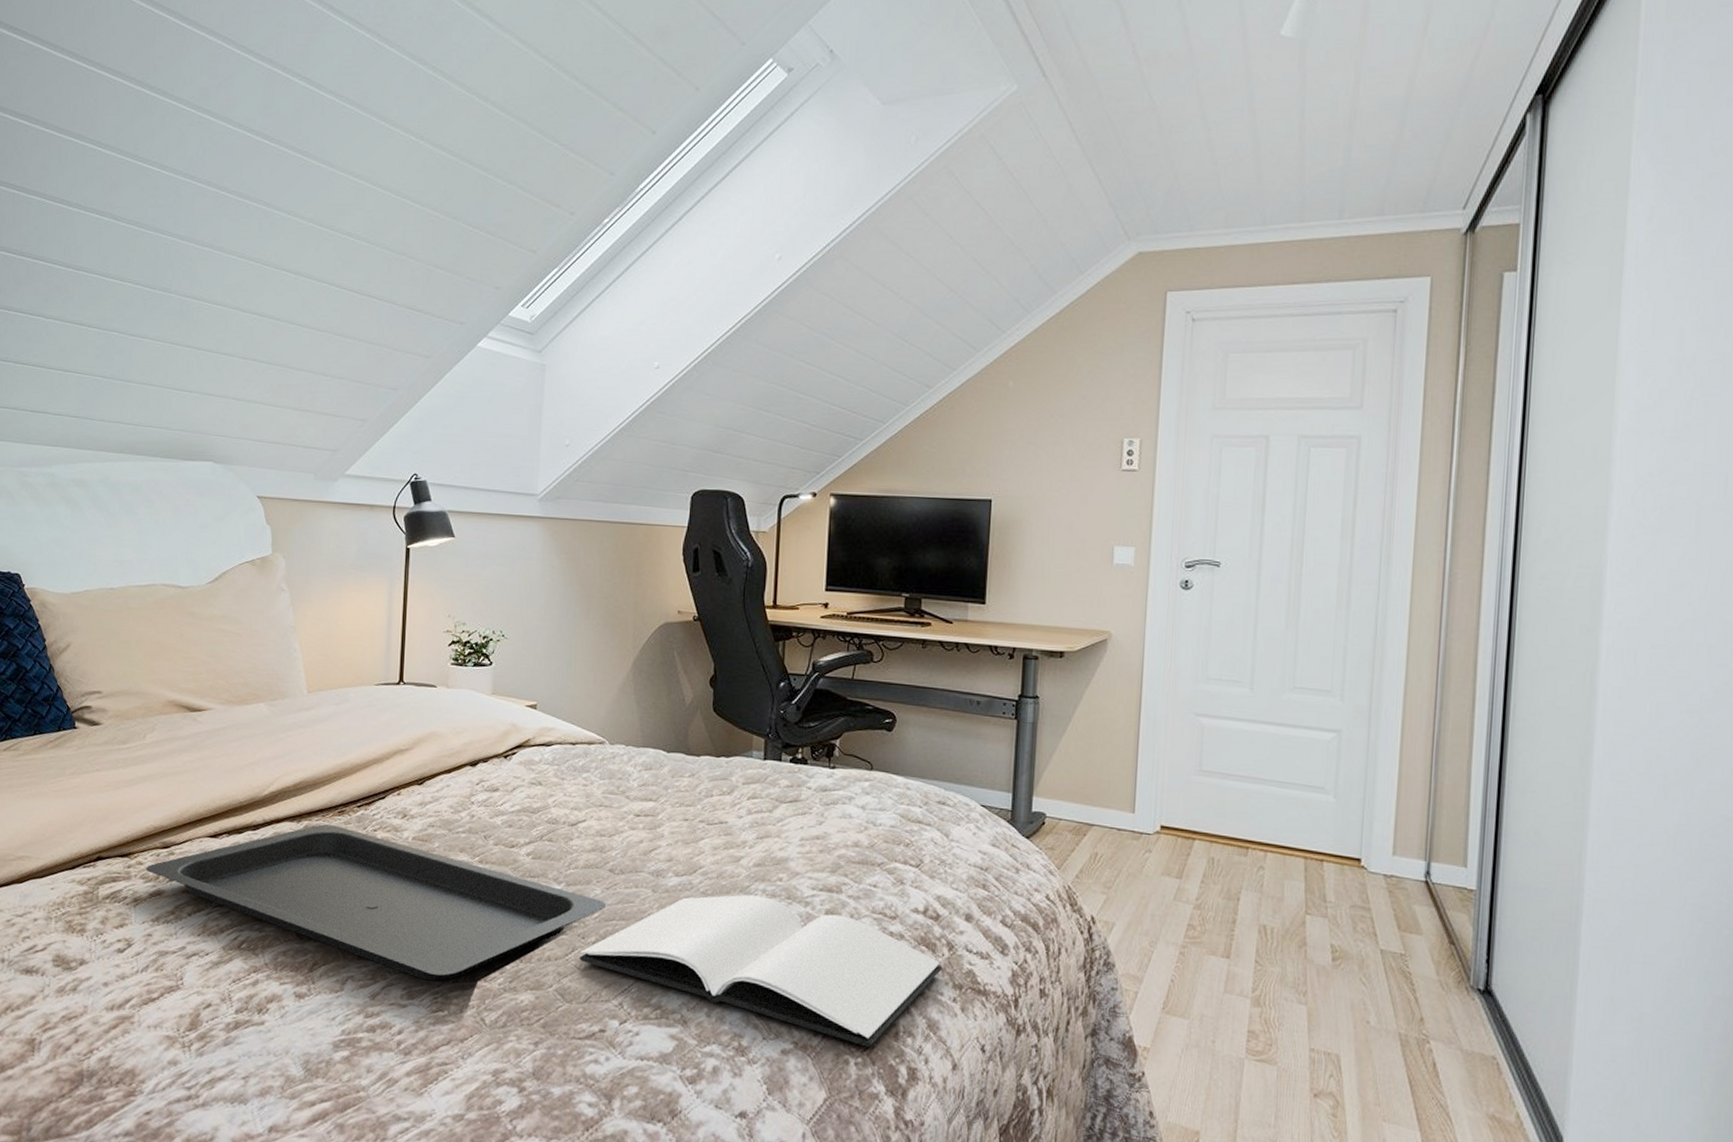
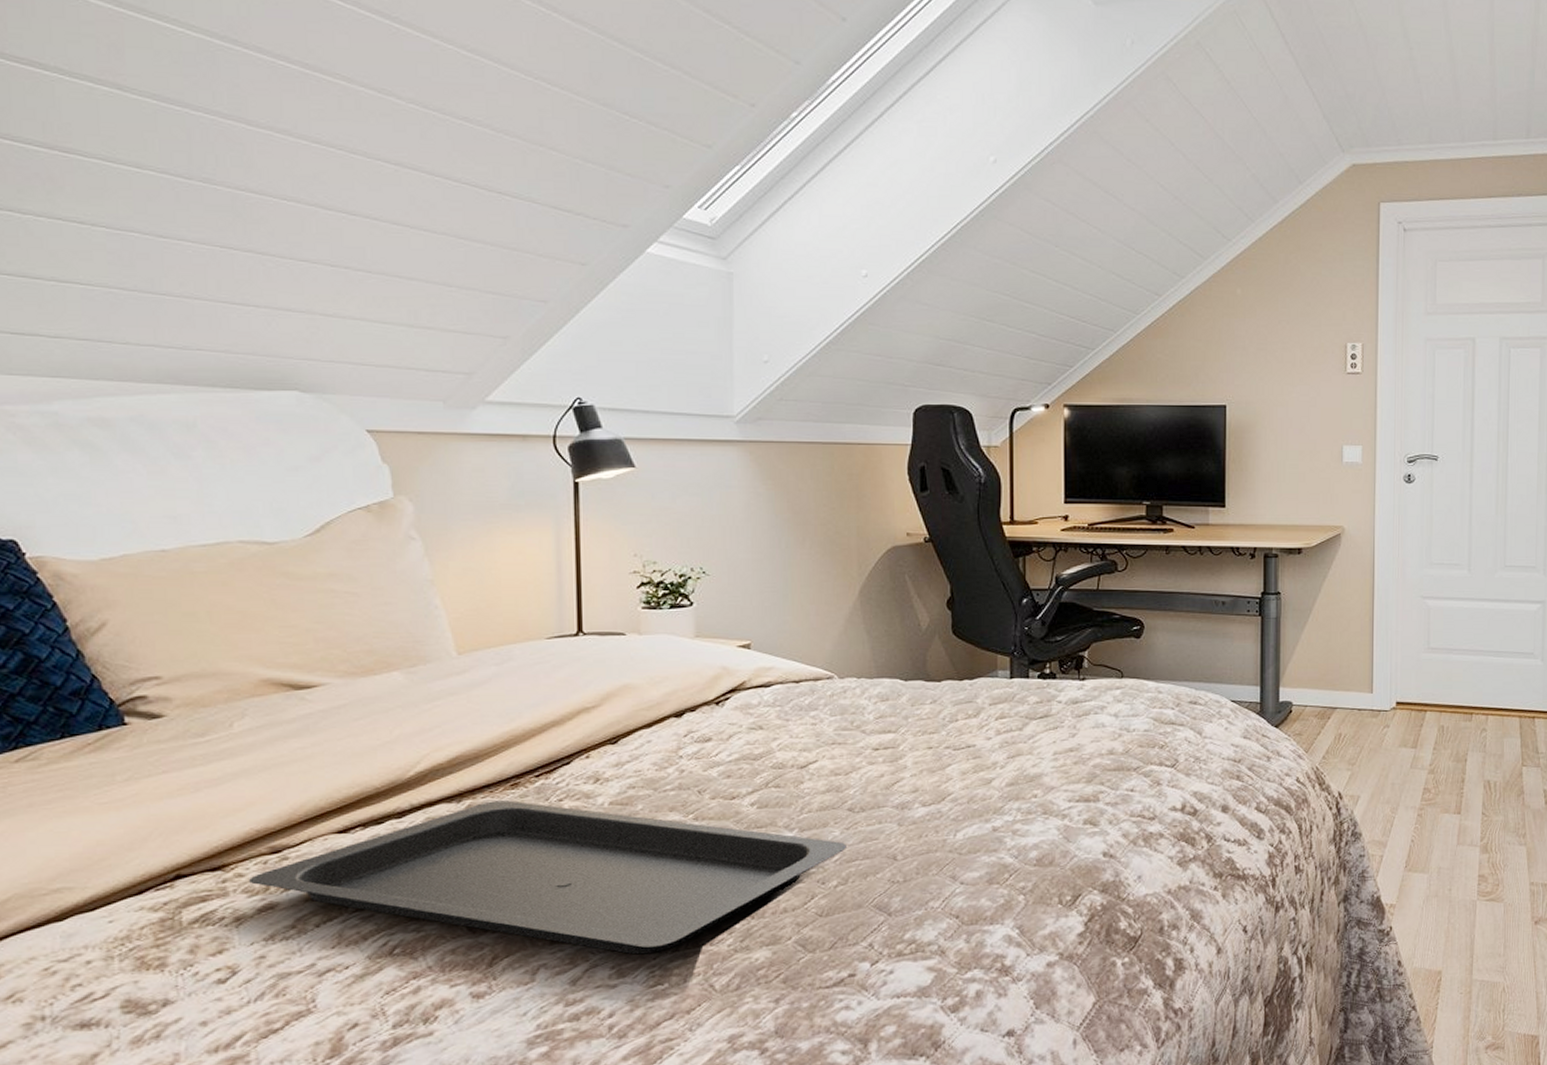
book: present [579,895,943,1048] -> none [819,815,1203,947]

